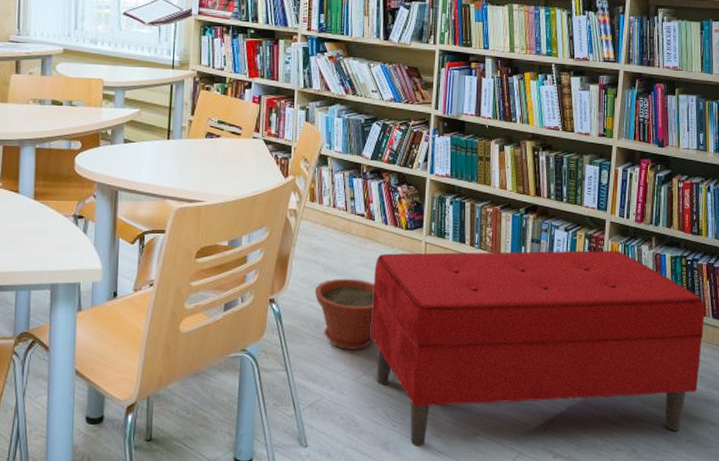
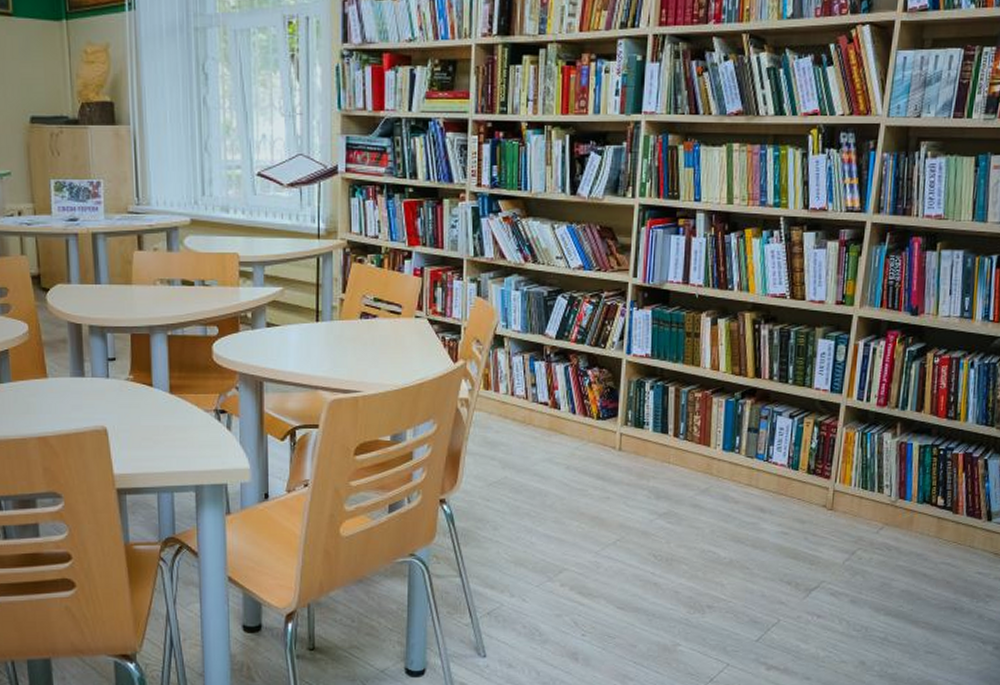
plant pot: present [314,278,375,350] -> none [491,475,561,554]
bench: present [371,250,704,447] -> none [557,439,957,658]

